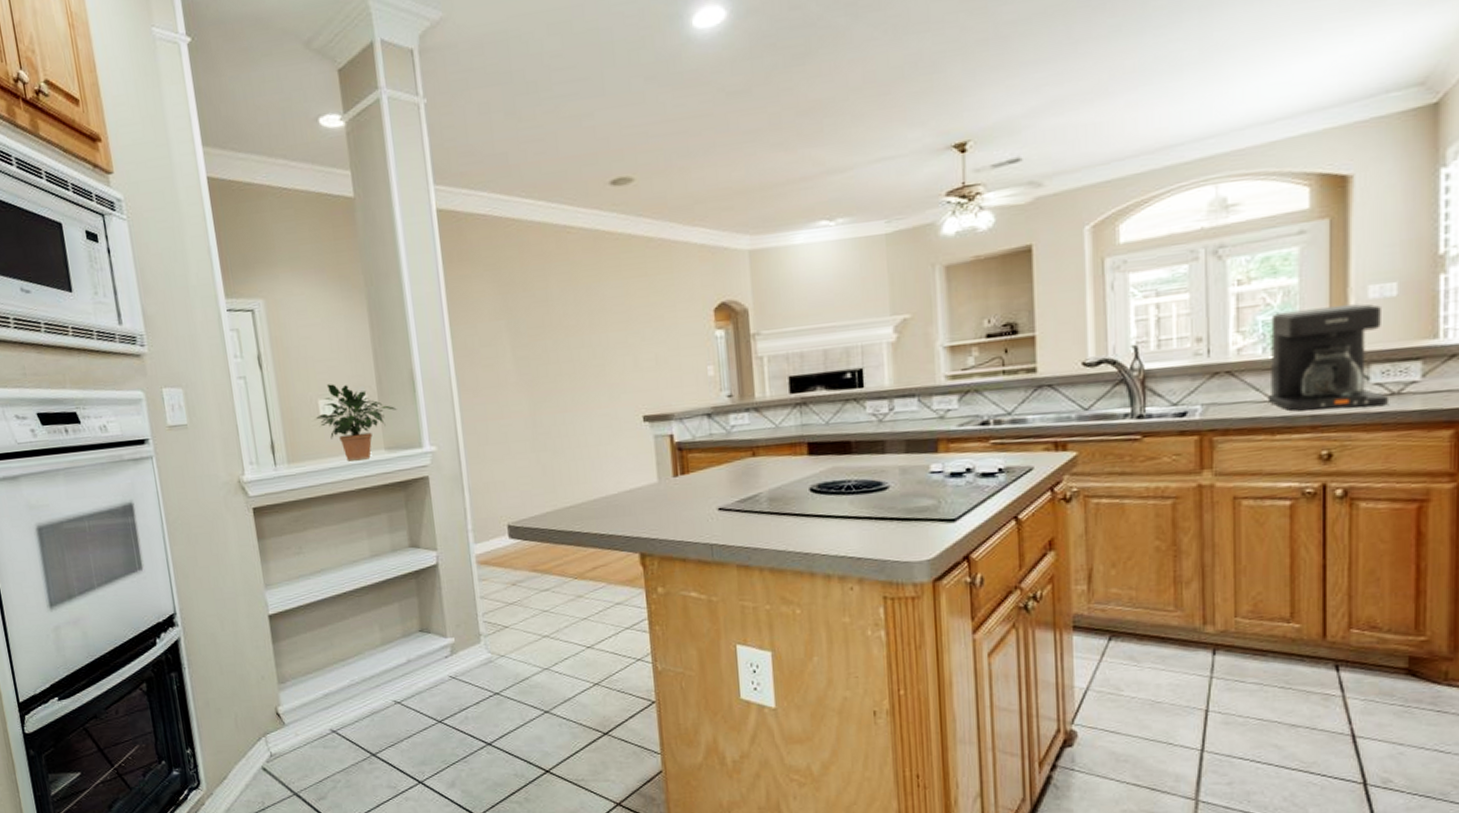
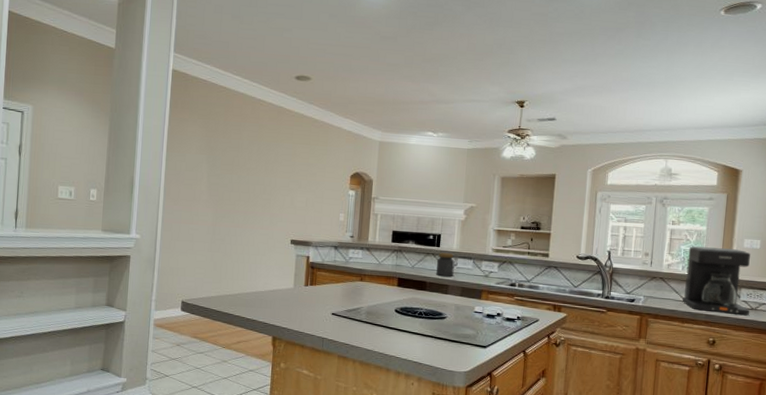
potted plant: present [315,384,397,462] -> none [53,176,116,236]
jar: none [861,393,891,431] -> present [436,253,455,277]

